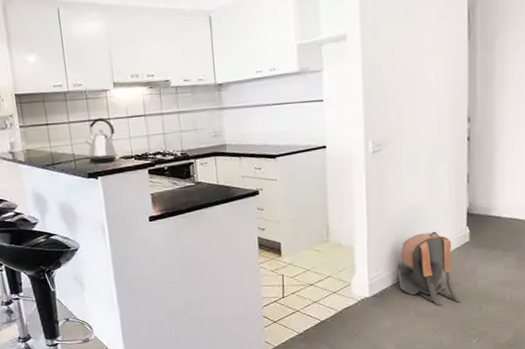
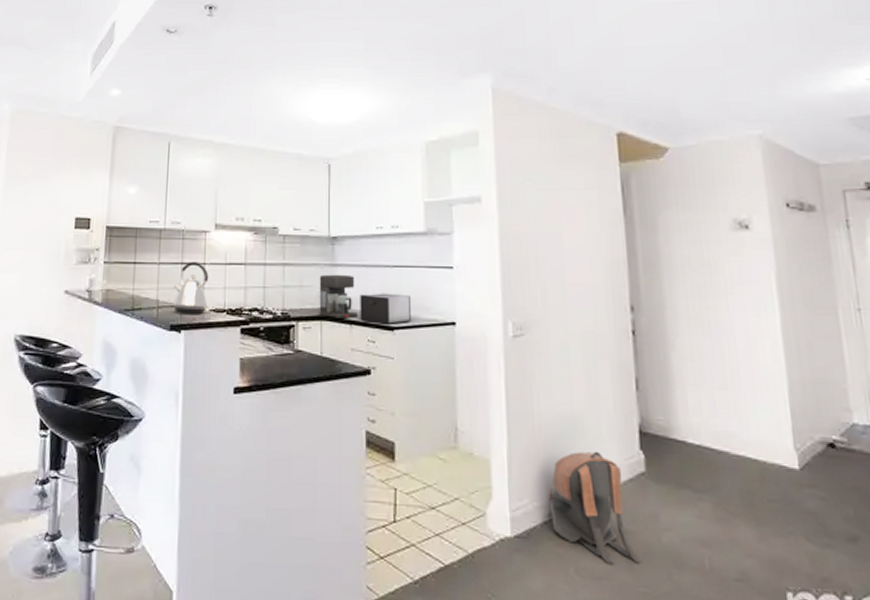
coffee maker: none [210,115,246,154] -> present [319,274,358,319]
toaster: none [246,127,289,155] -> present [360,293,411,326]

